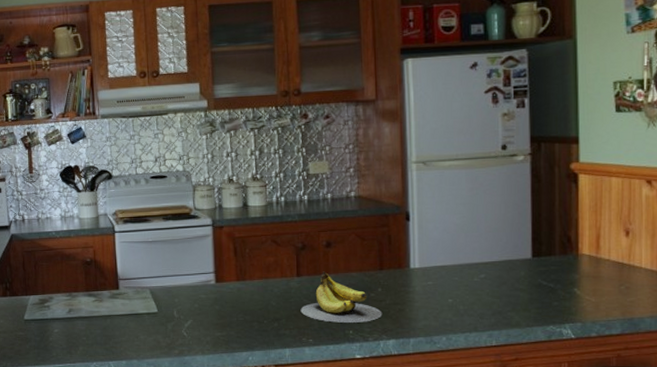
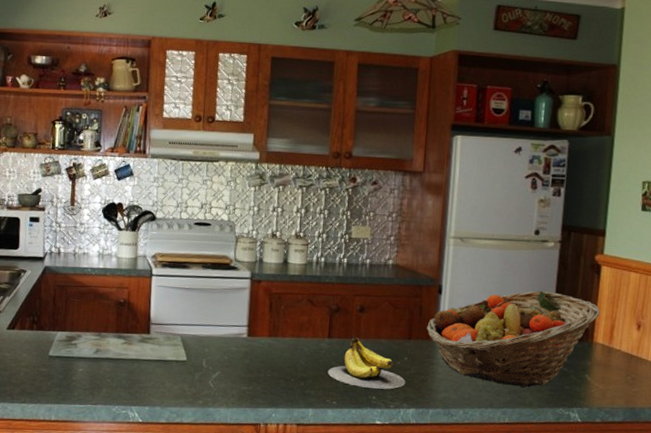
fruit basket: none [398,206,583,309] -> present [427,291,601,388]

